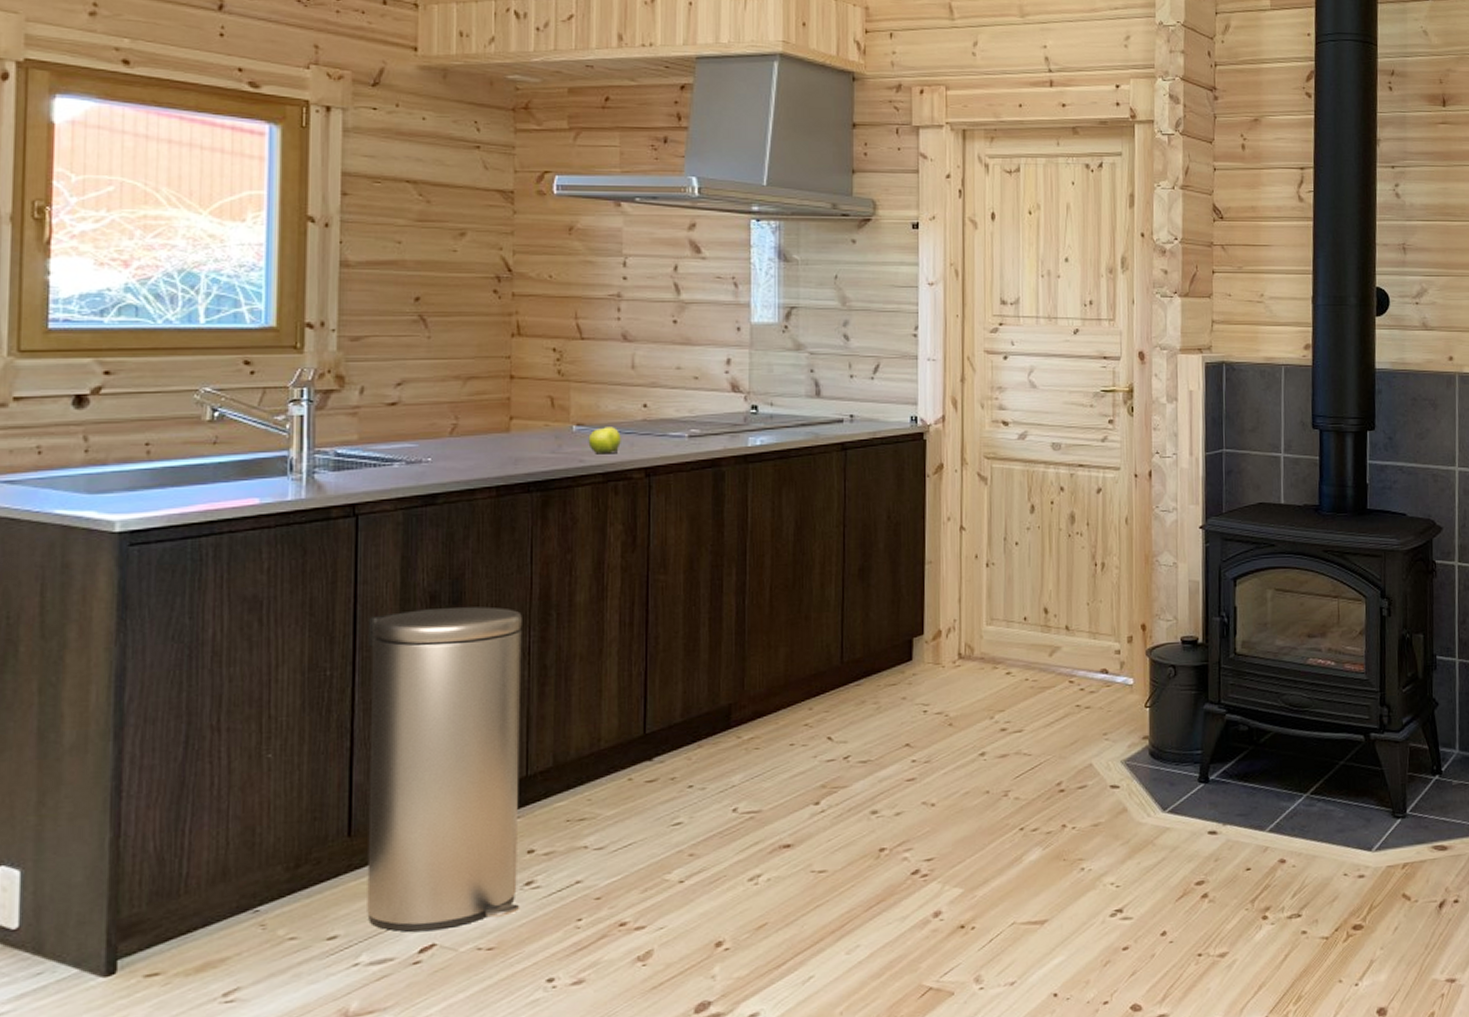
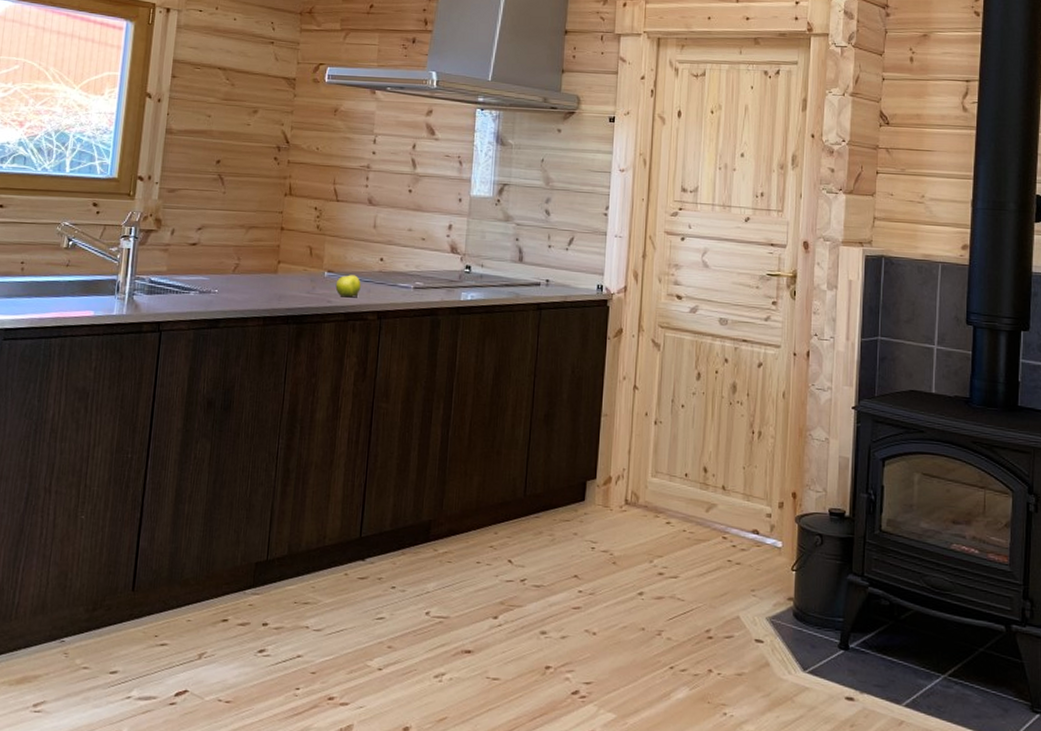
pedal bin: present [367,606,522,932] -> none [140,411,274,679]

